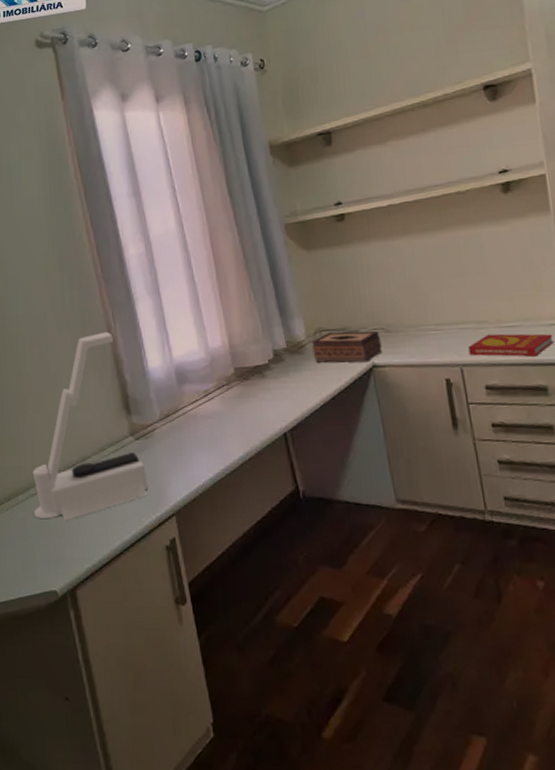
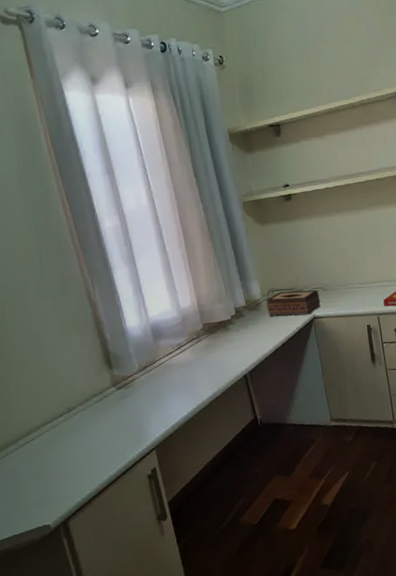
desk lamp: present [32,331,148,521] -> none [20,296,131,465]

